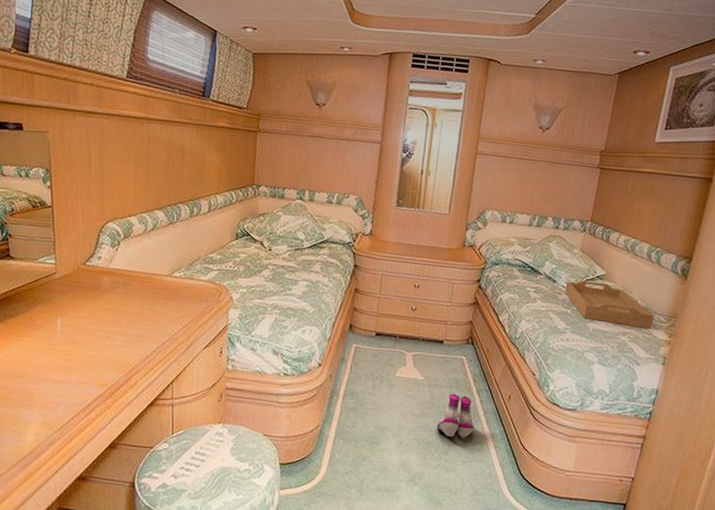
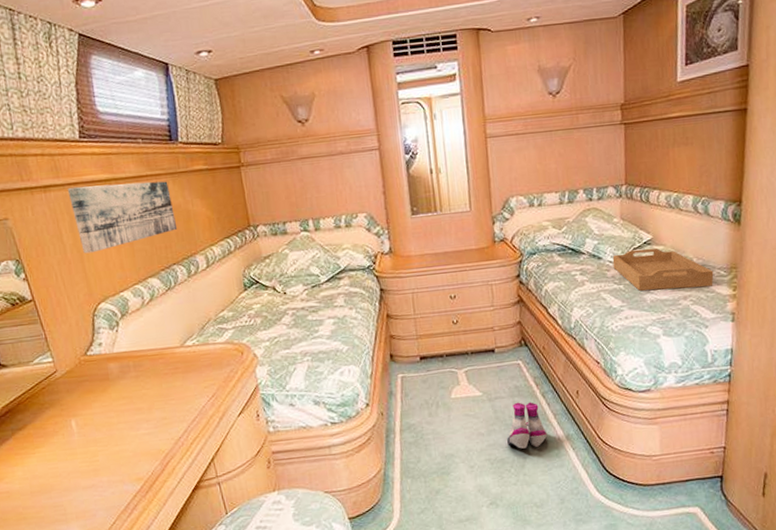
wall art: none [105,117,192,178] -> present [67,181,178,254]

